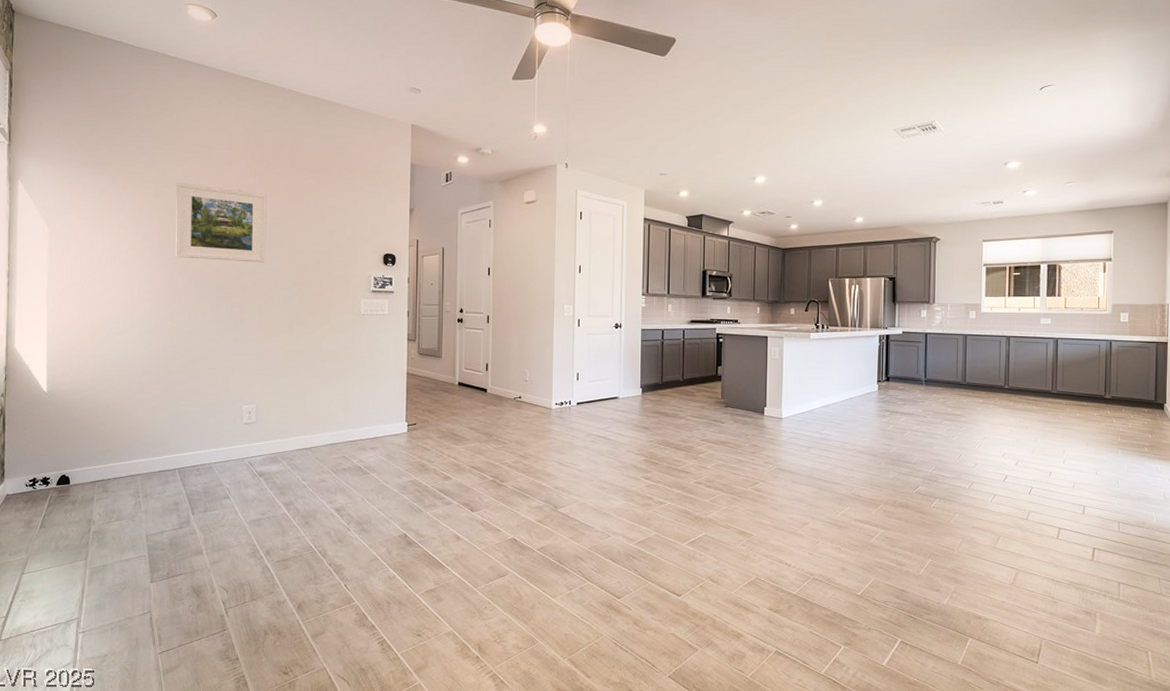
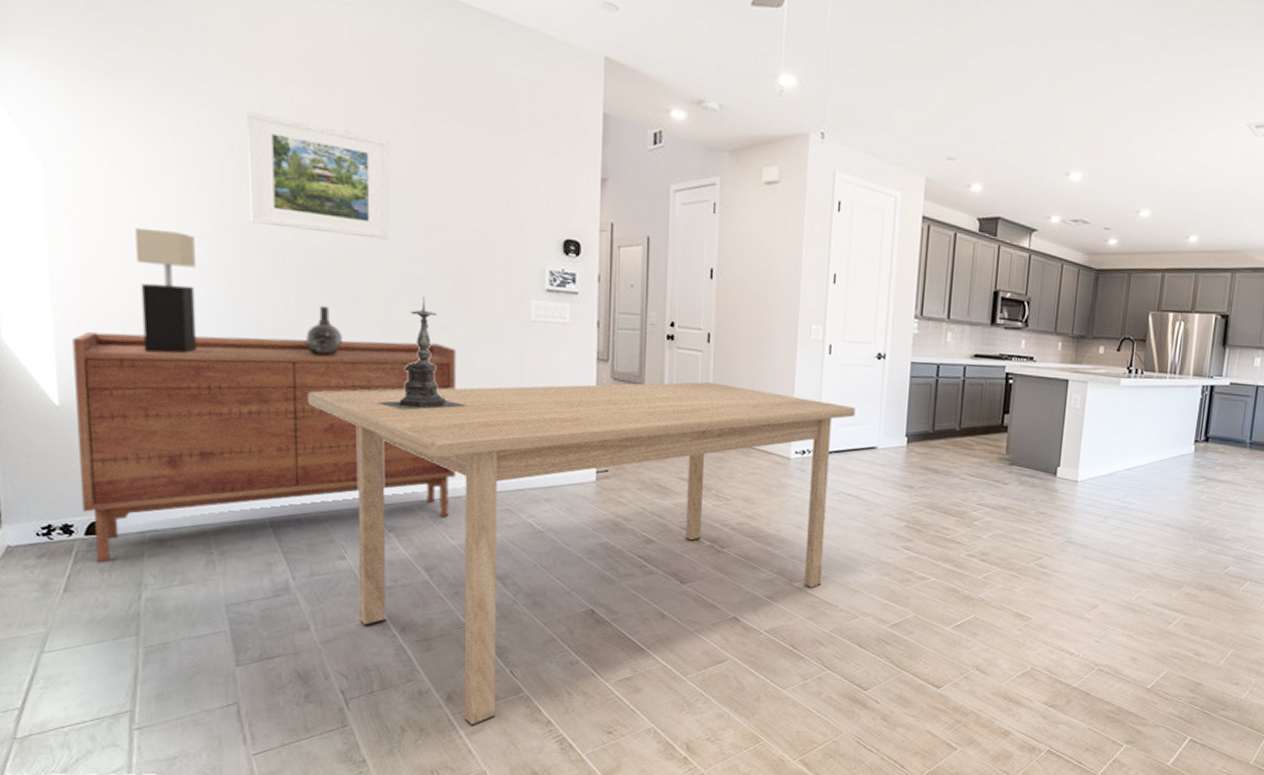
sideboard: none [56,334,309,505] -> present [72,332,457,563]
table lamp: none [102,265,139,352] -> present [135,227,198,354]
decorative vase: none [208,312,232,348] -> present [306,305,342,356]
table: none [208,353,600,631] -> present [308,382,855,727]
candle holder: none [255,300,315,385] -> present [379,295,466,411]

